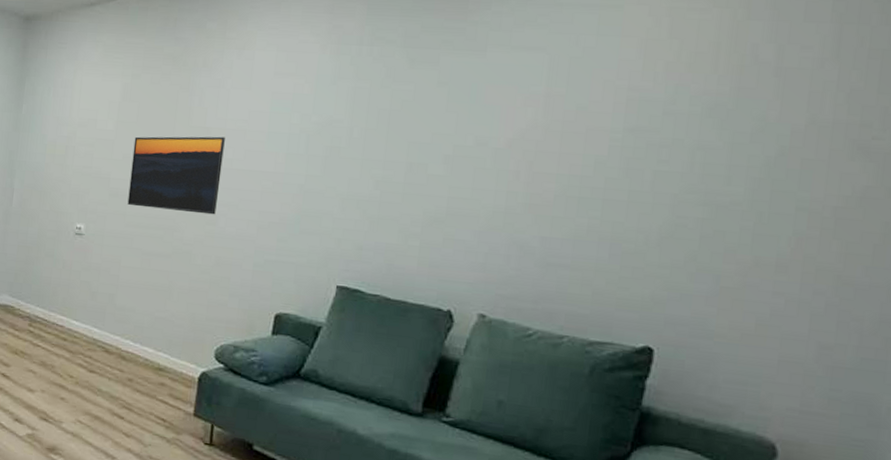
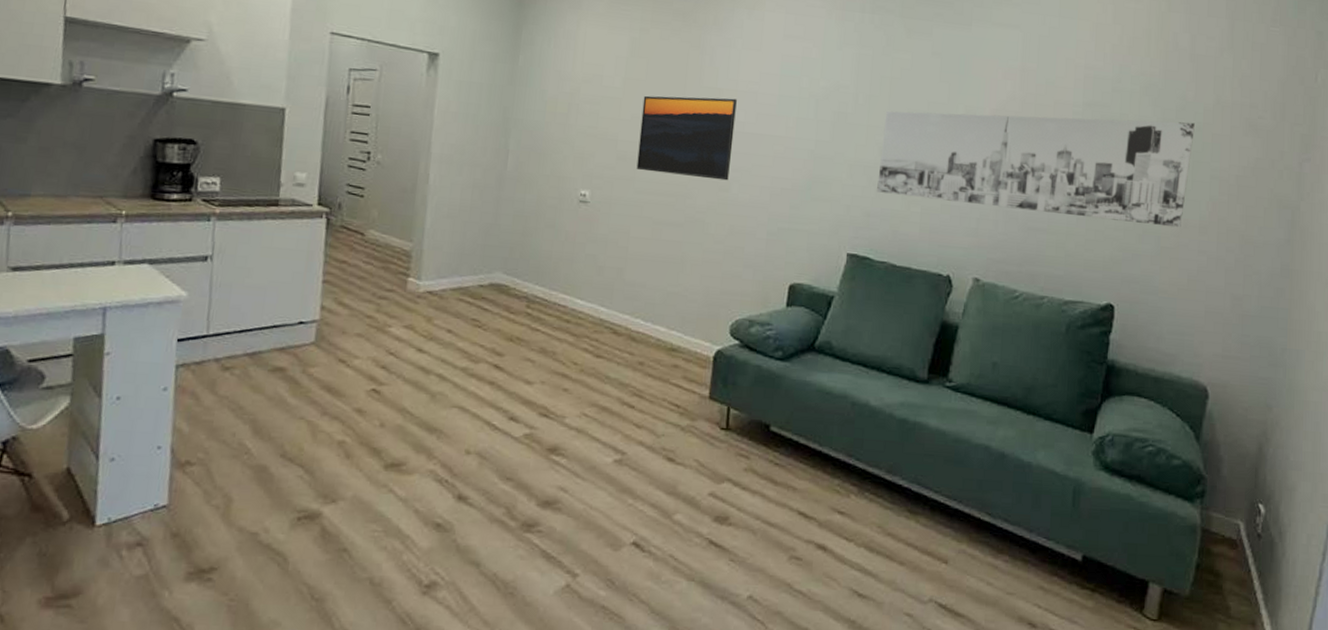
wall art: none [371,144,777,266] -> present [877,111,1195,228]

